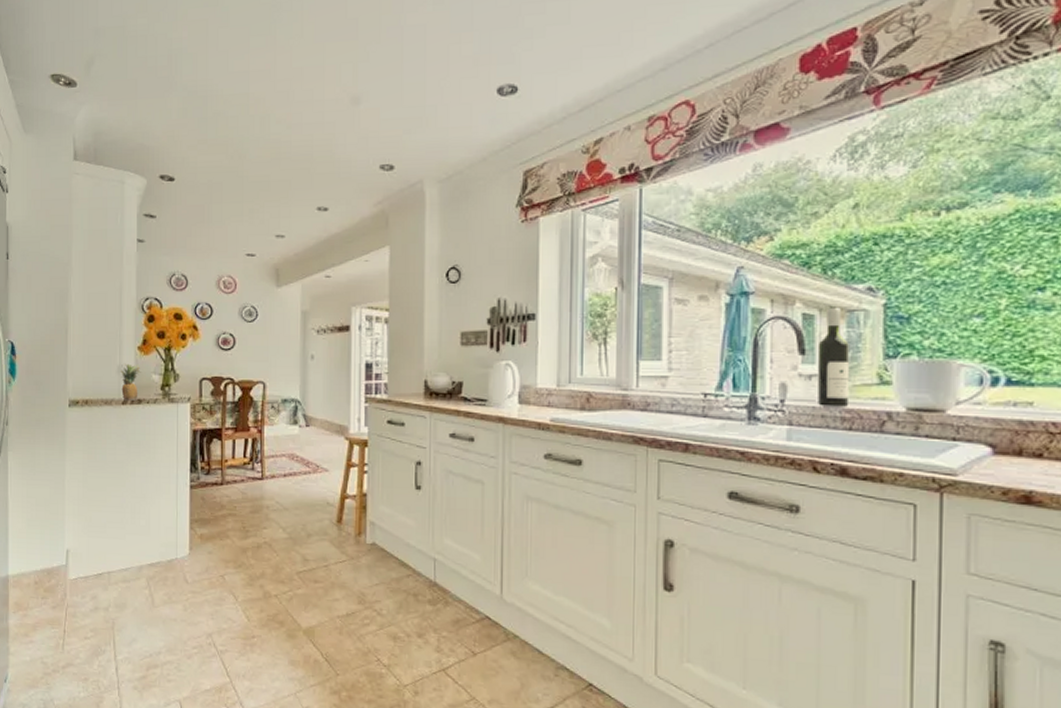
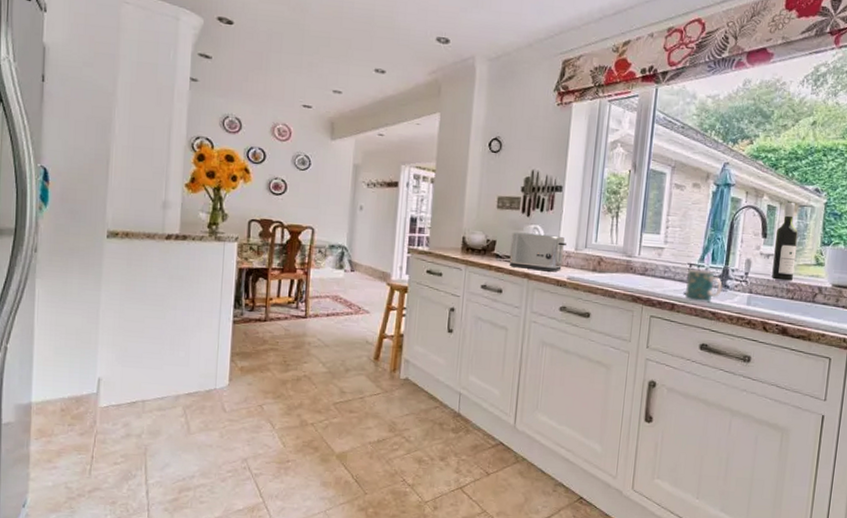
fruit: present [120,363,141,401] -> none [165,199,188,237]
toaster: none [479,370,546,414] -> present [509,232,567,272]
mug: none [701,401,752,440] -> present [685,270,723,303]

